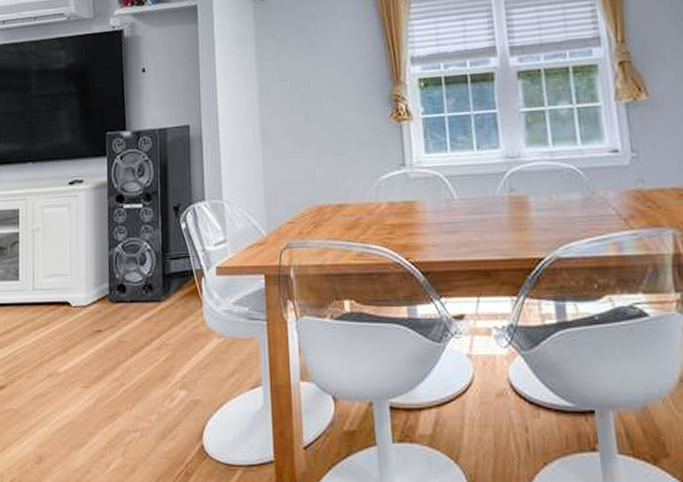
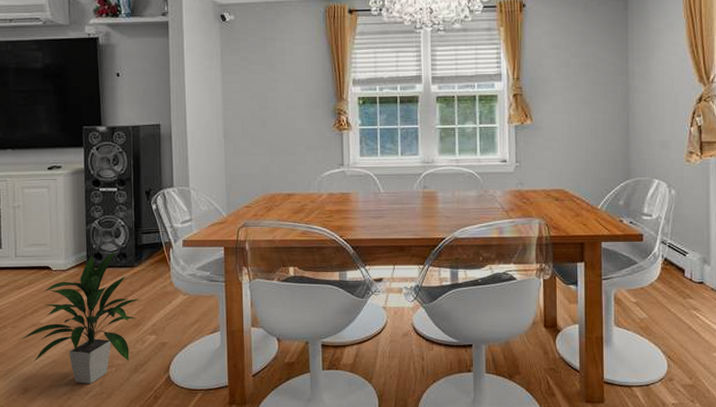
indoor plant: none [35,280,168,453] -> present [20,250,140,384]

